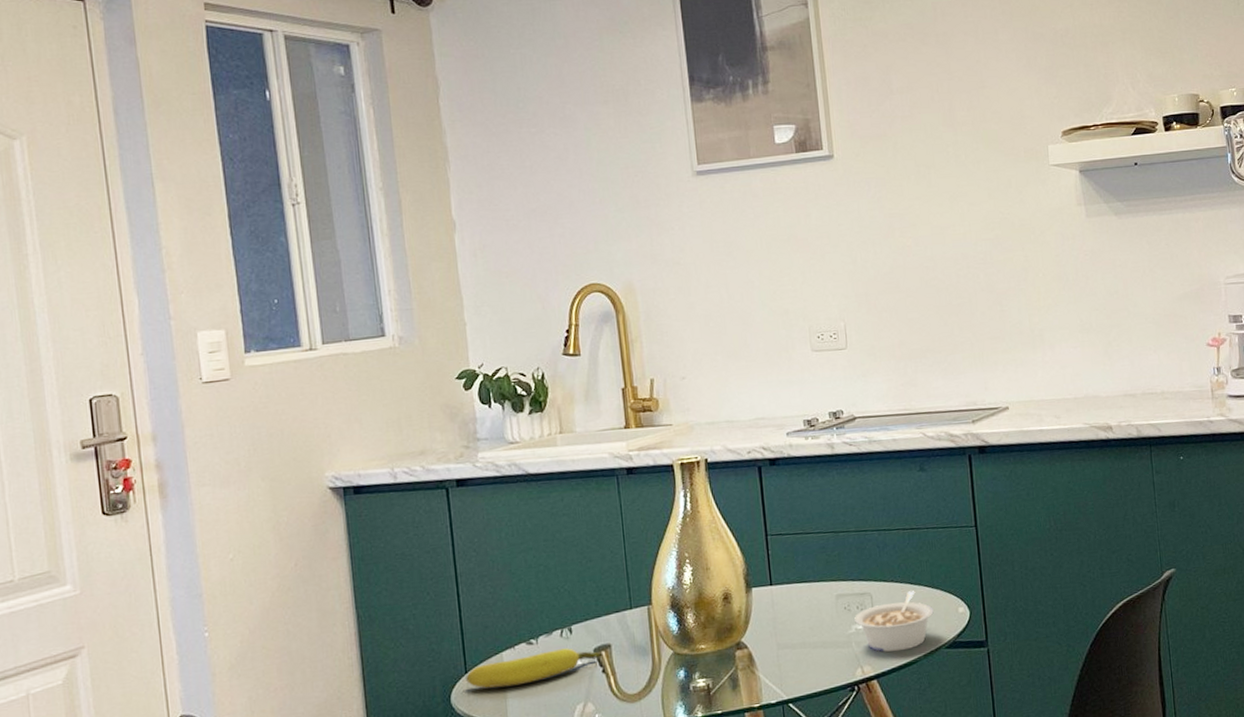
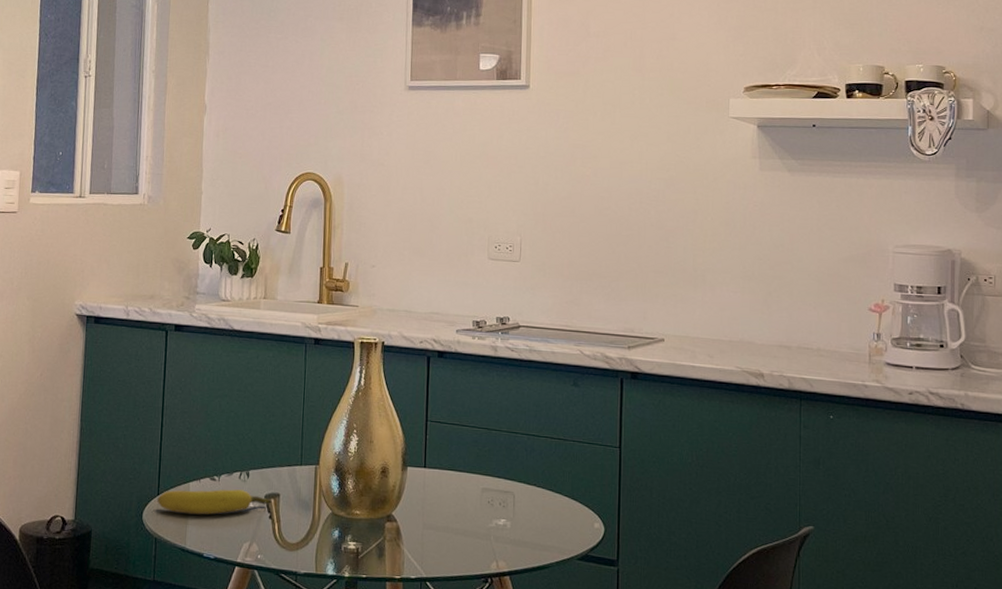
legume: present [854,591,934,652] -> none [496,498,570,554]

